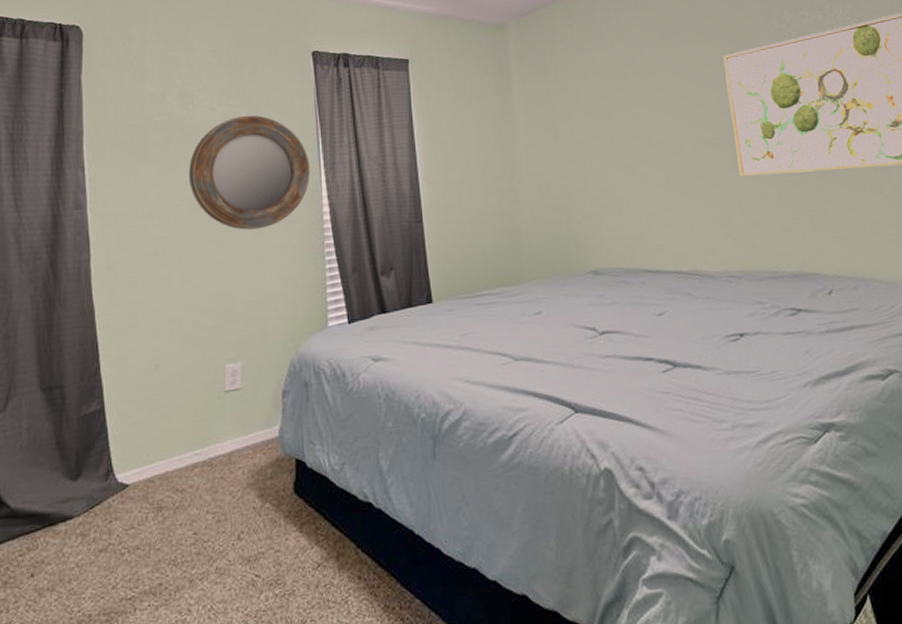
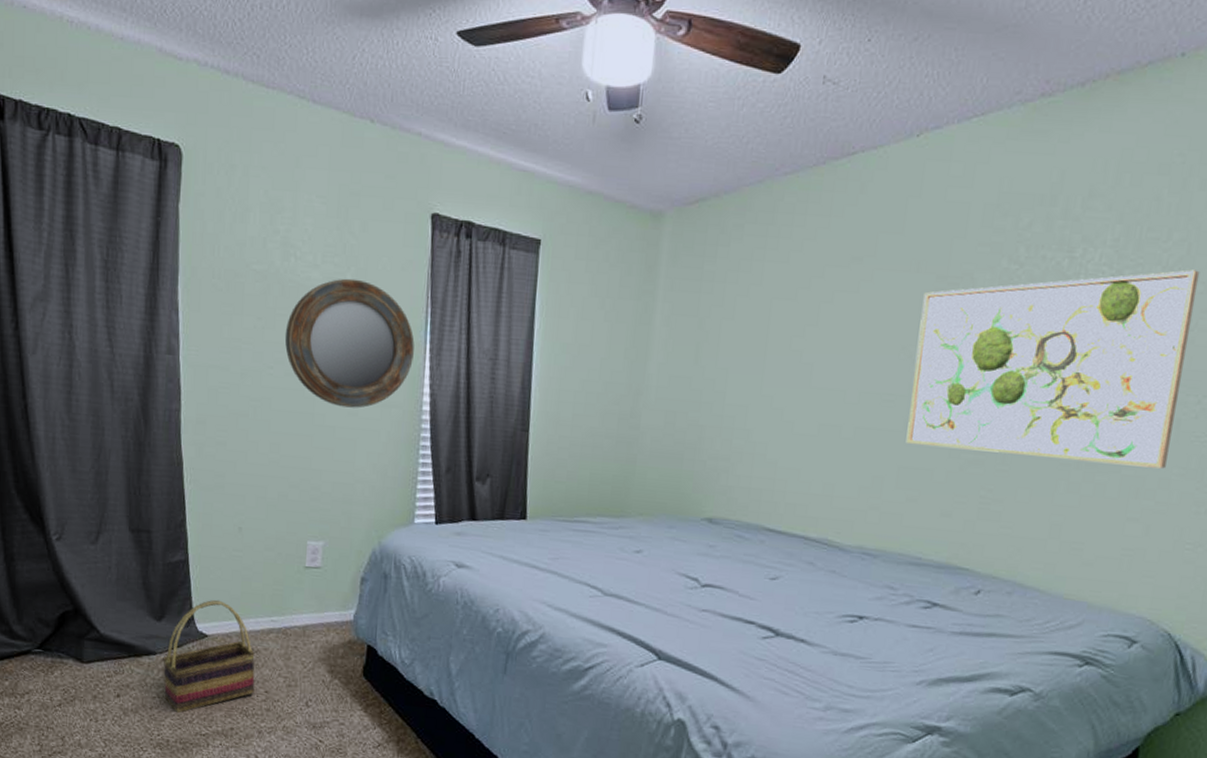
basket: none [81,444,182,581] -> present [163,599,255,714]

